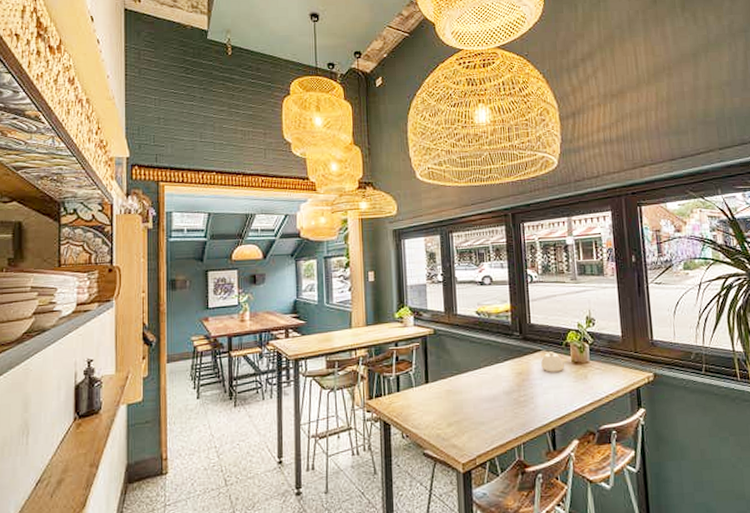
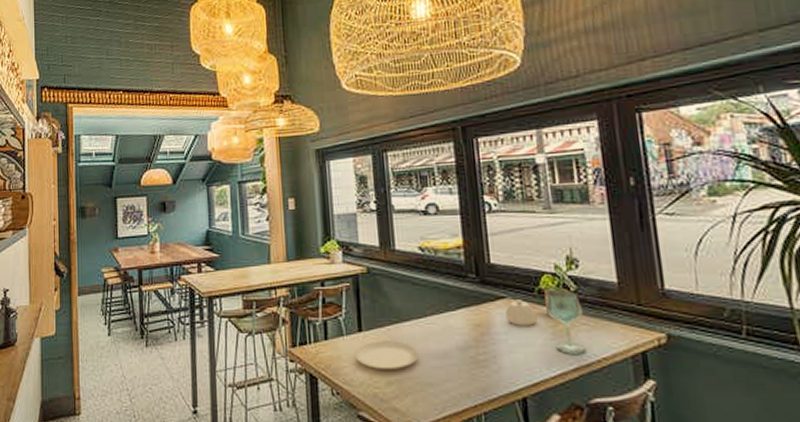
plate: none [422,389,474,415] -> present [355,341,419,371]
wine glass: none [571,342,599,392] -> present [545,289,586,354]

